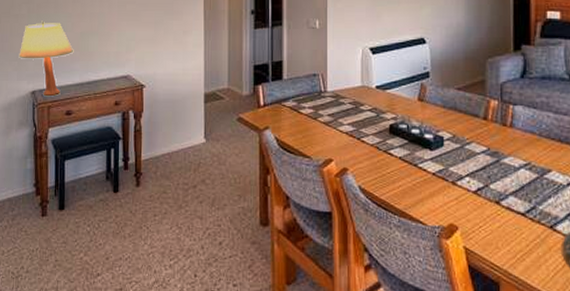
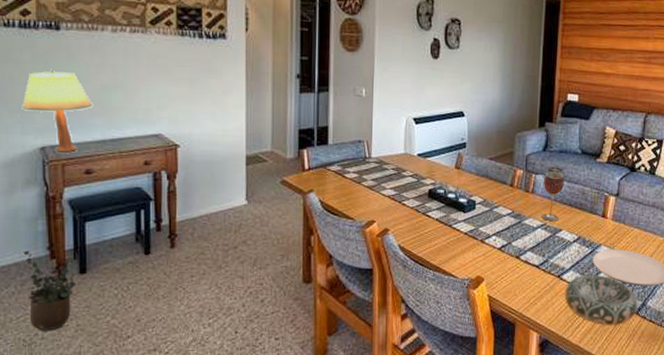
potted plant: none [15,187,56,265] -> present [23,250,77,331]
wineglass: none [524,96,551,160] -> present [541,167,565,221]

